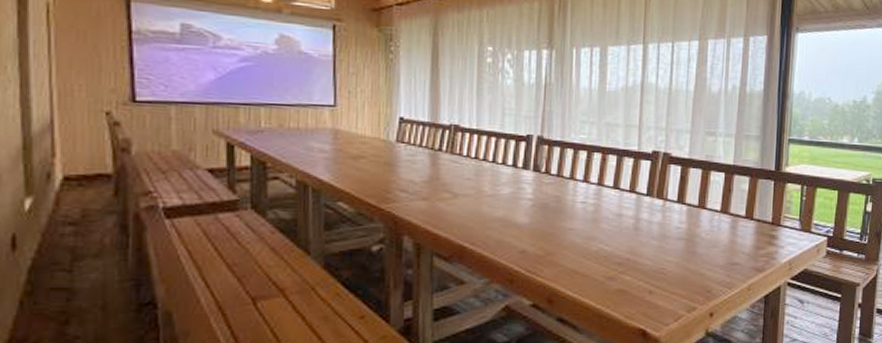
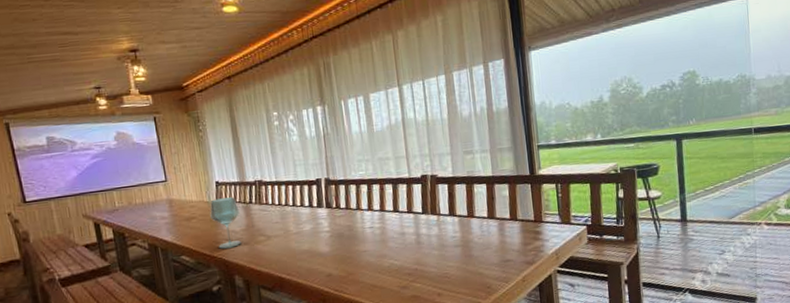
wine glass: none [385,138,424,201] -> present [210,197,241,249]

